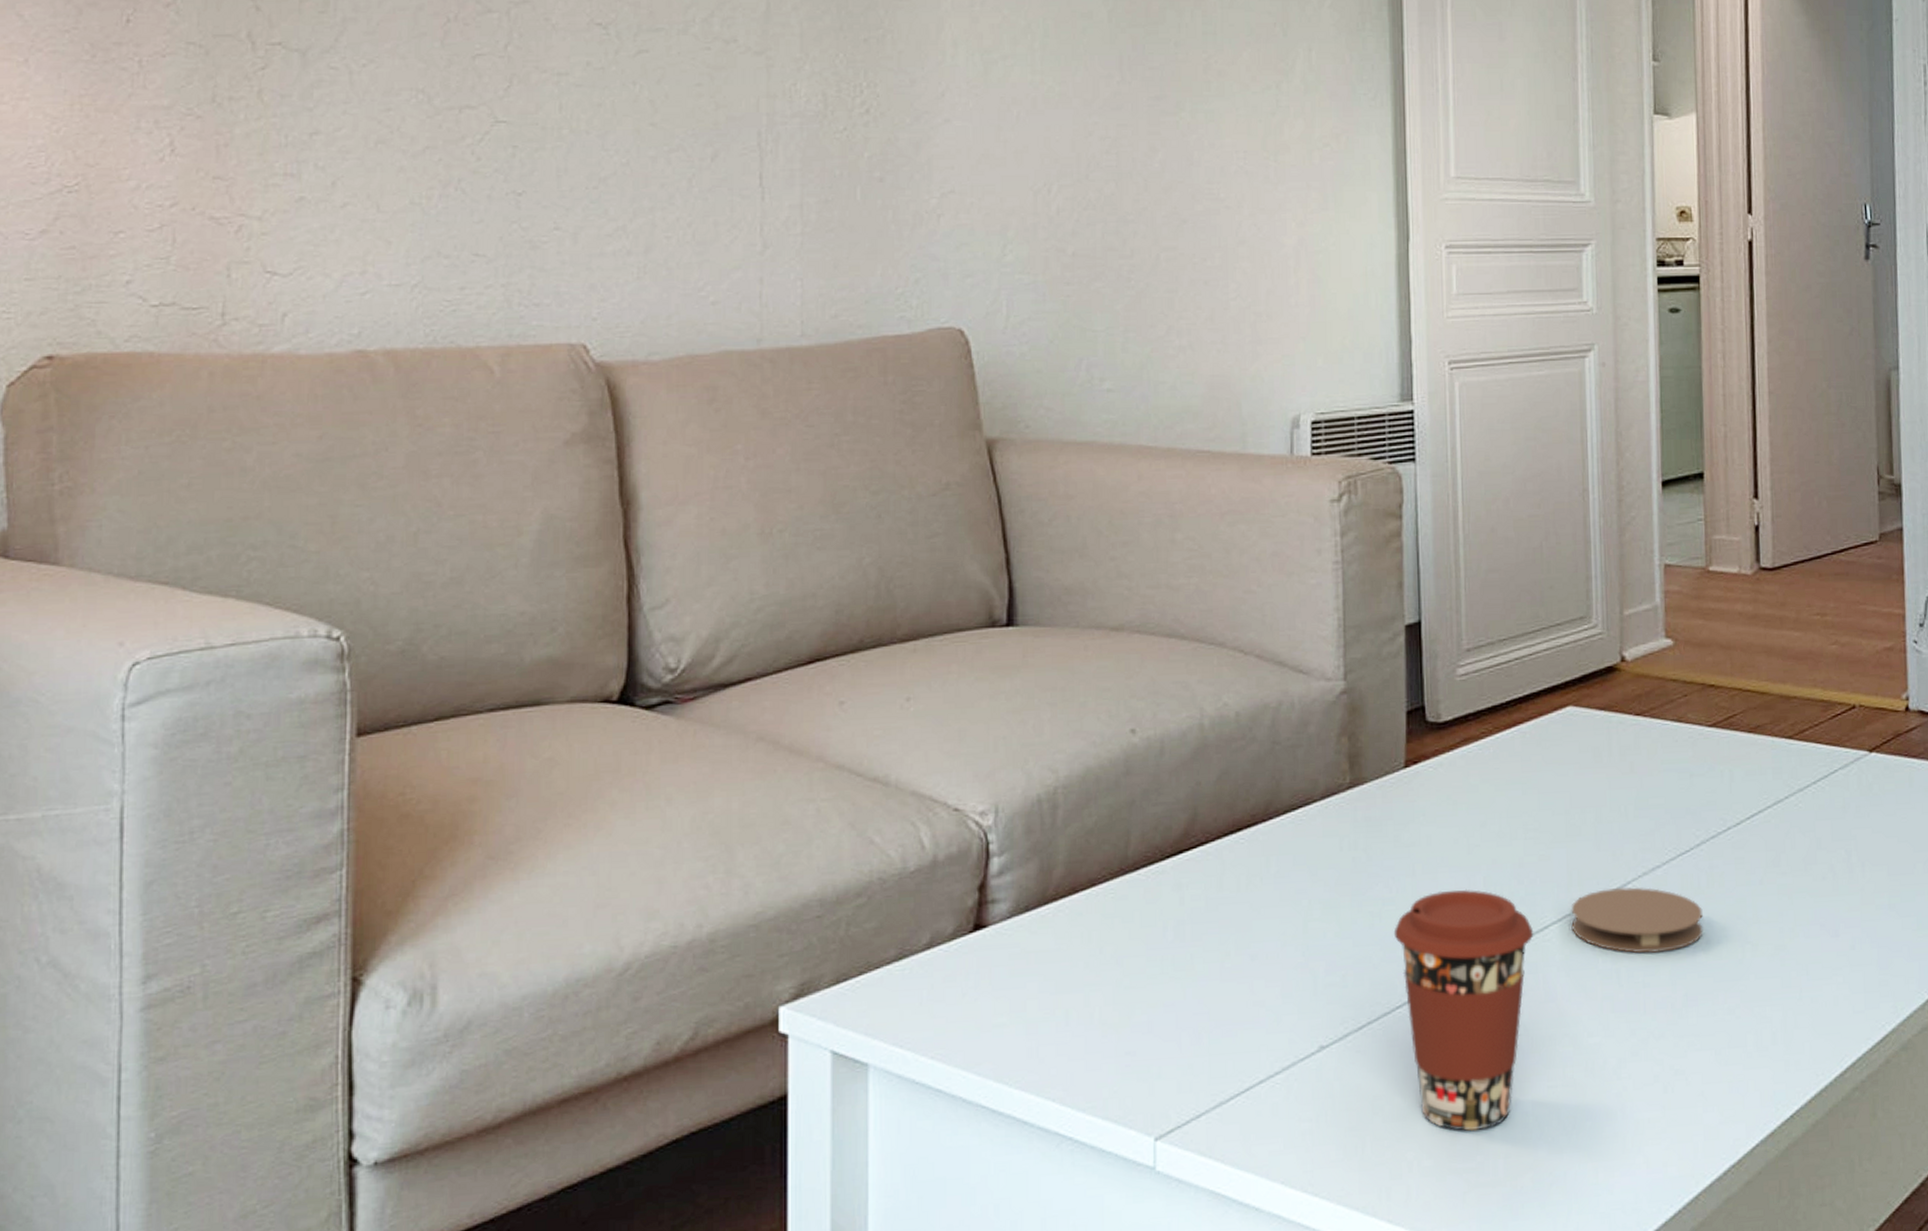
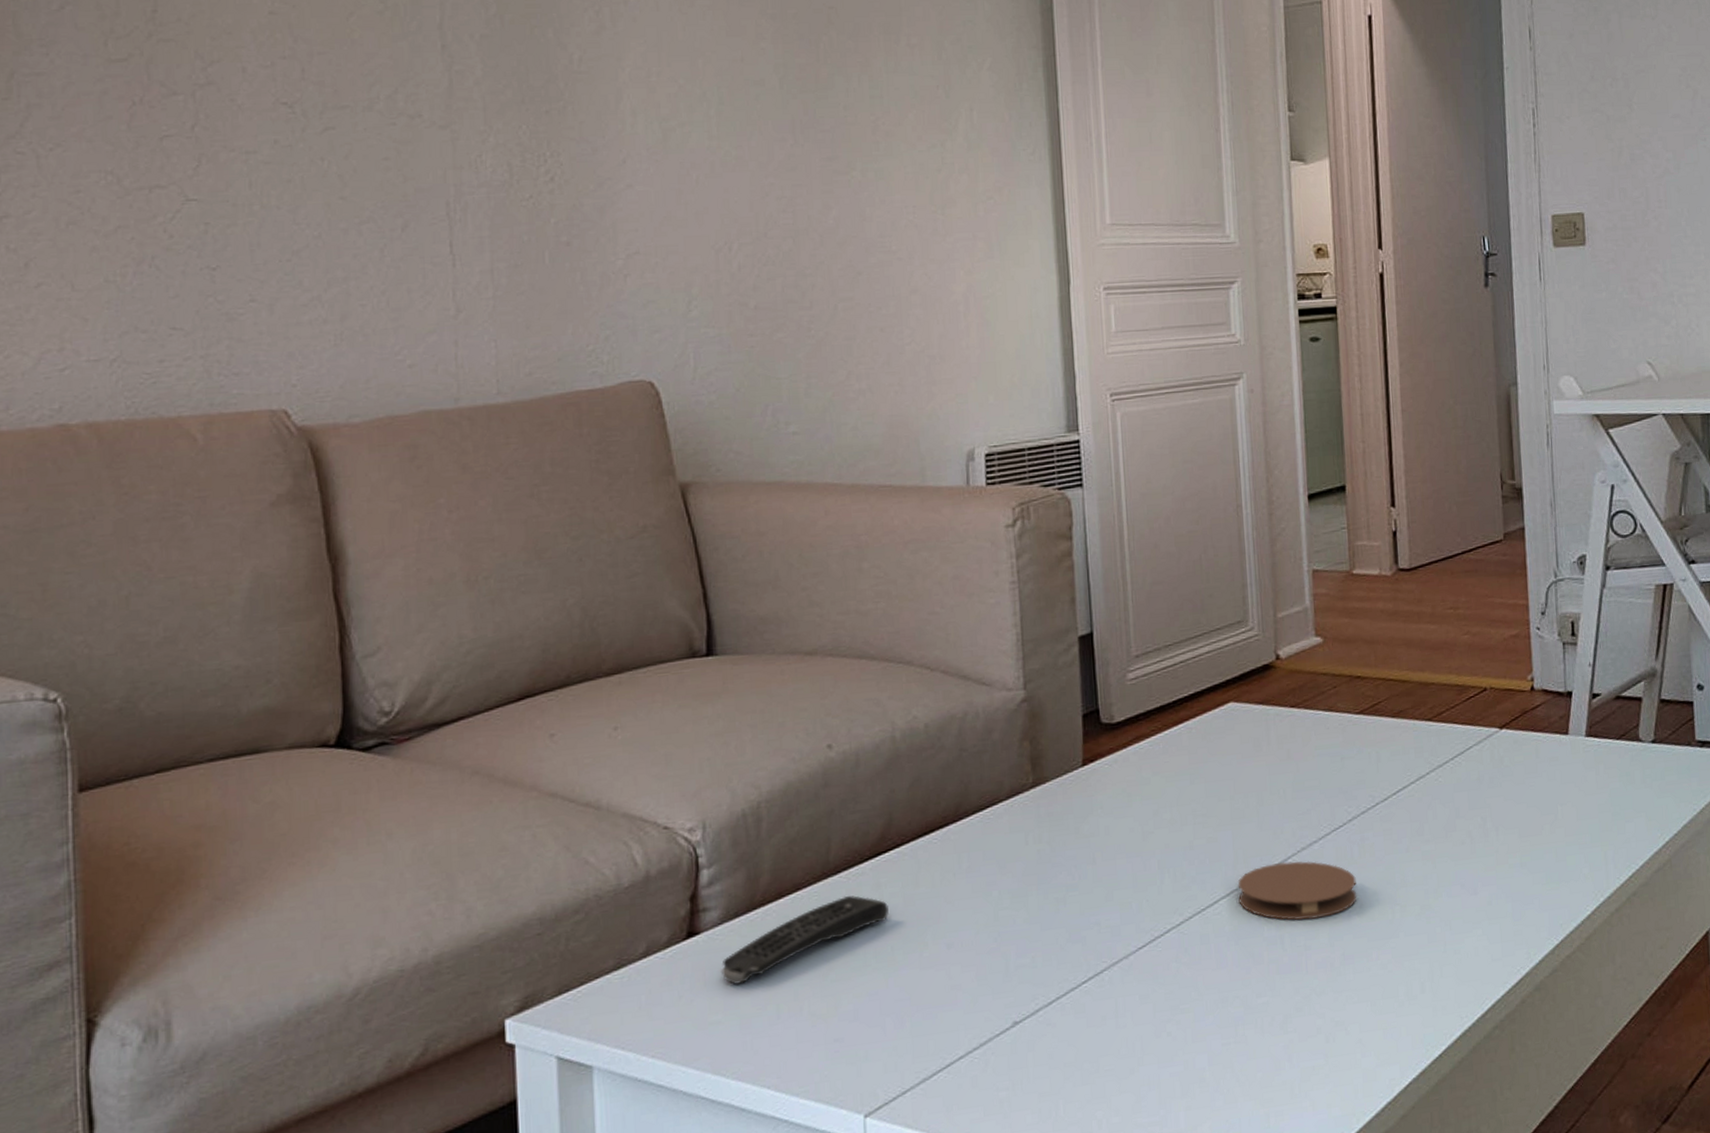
remote control: none [1007,895,1189,986] -> present [720,895,889,985]
coffee cup: present [1393,889,1534,1132] -> none [1077,872,1205,1089]

